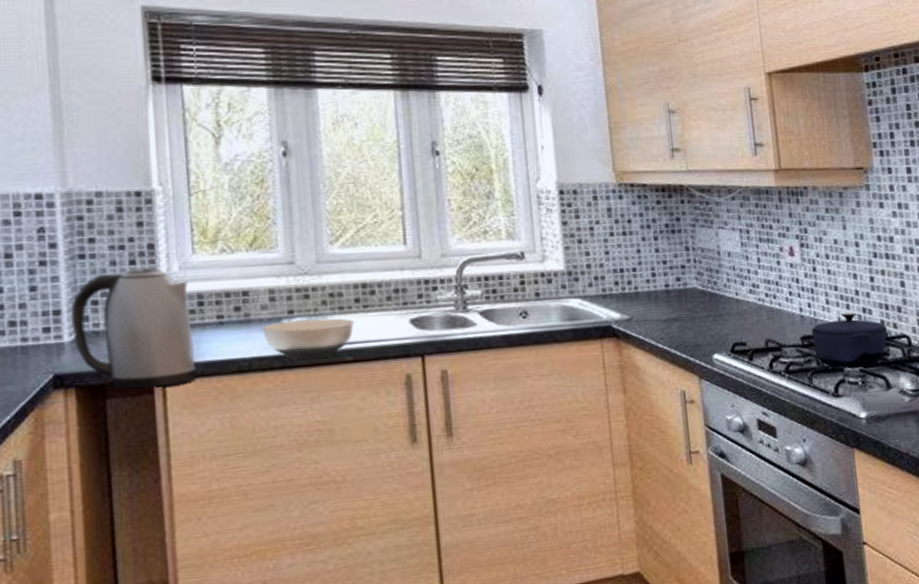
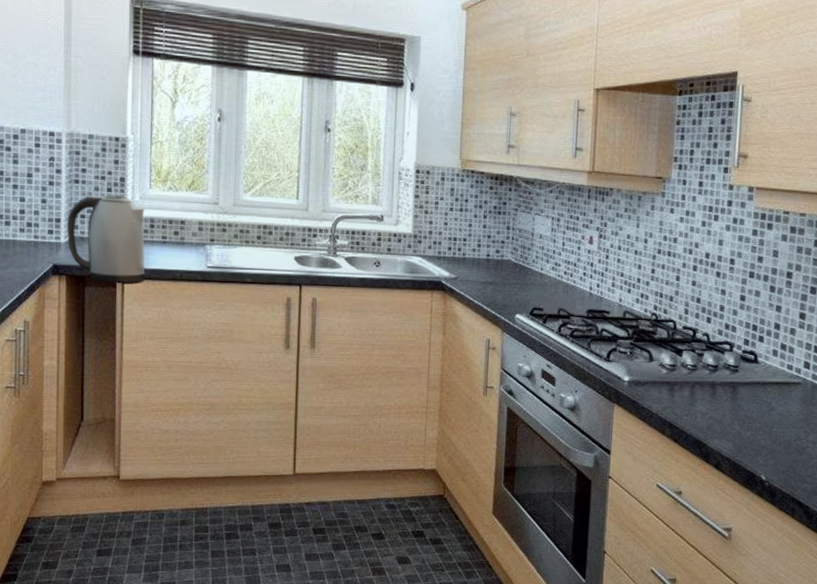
bowl: present [261,318,354,360] -> none [191,247,255,277]
cooking pot: present [811,311,887,369] -> none [596,295,658,341]

